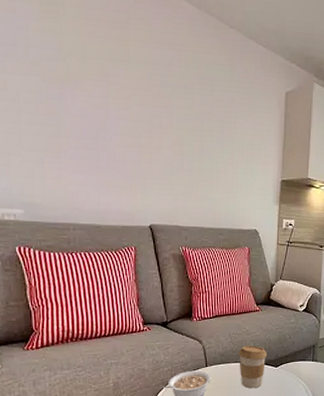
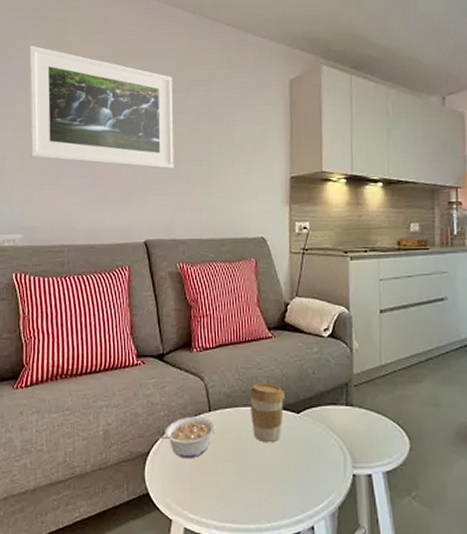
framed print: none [19,9,178,162] -> present [29,45,174,170]

